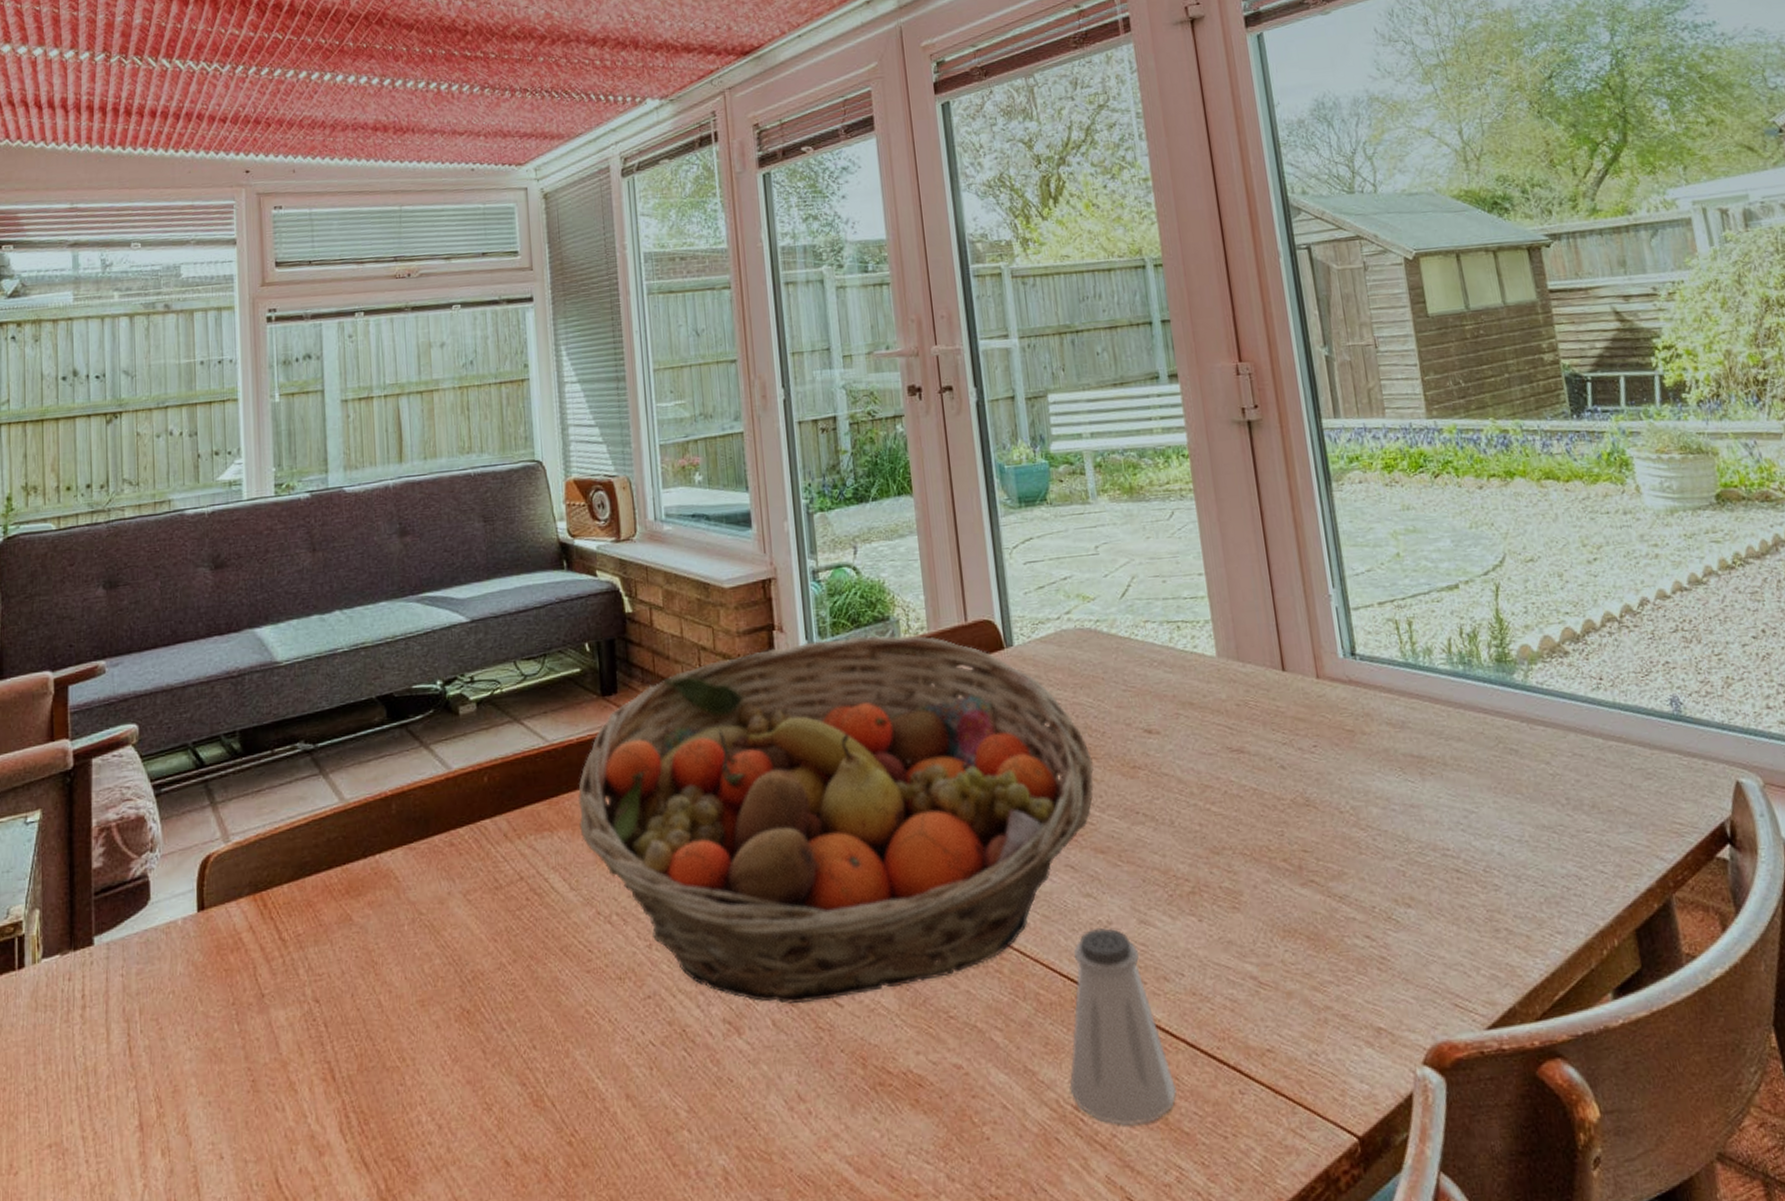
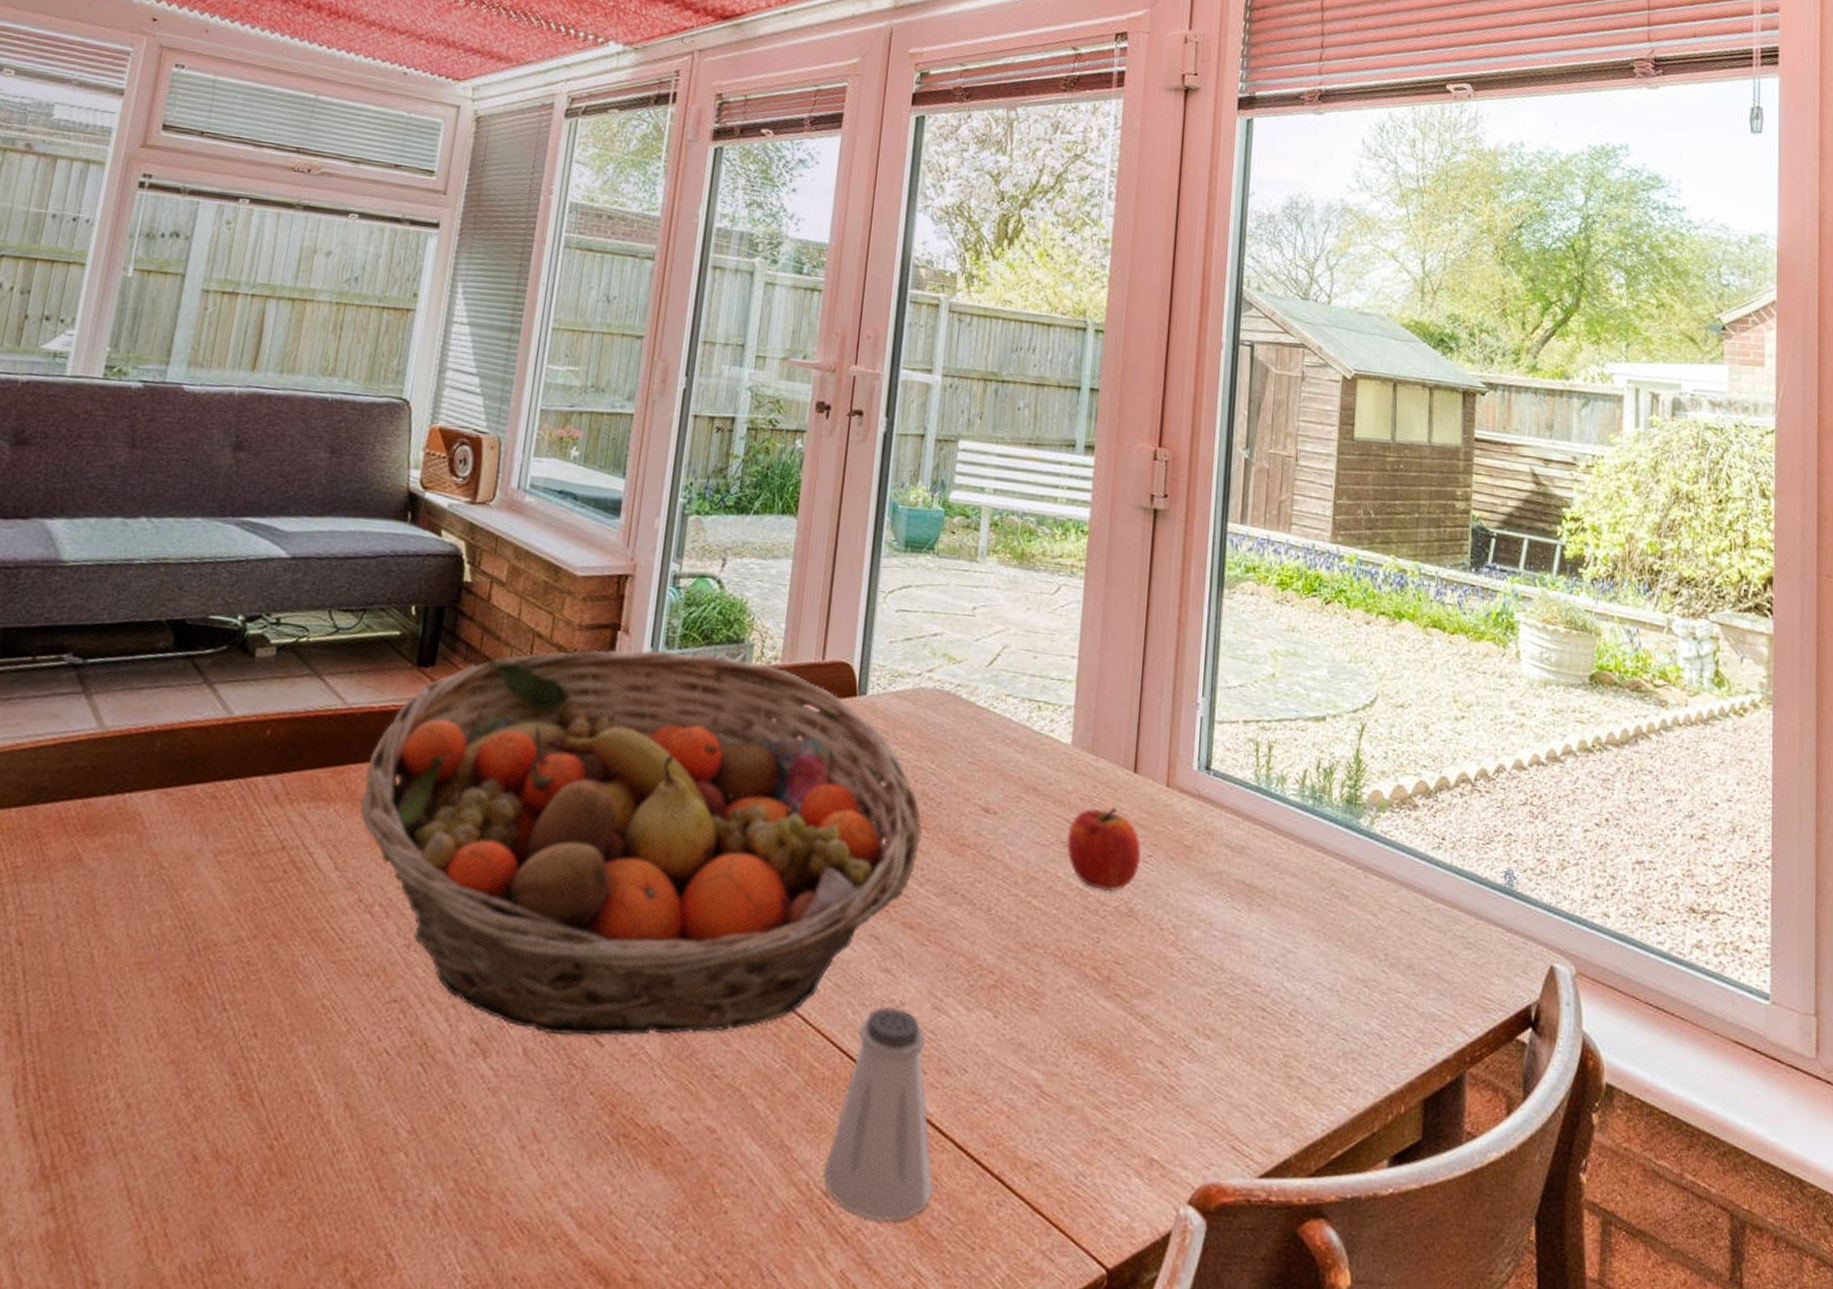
fruit: none [1231,707,1307,787] -> present [1067,808,1141,892]

